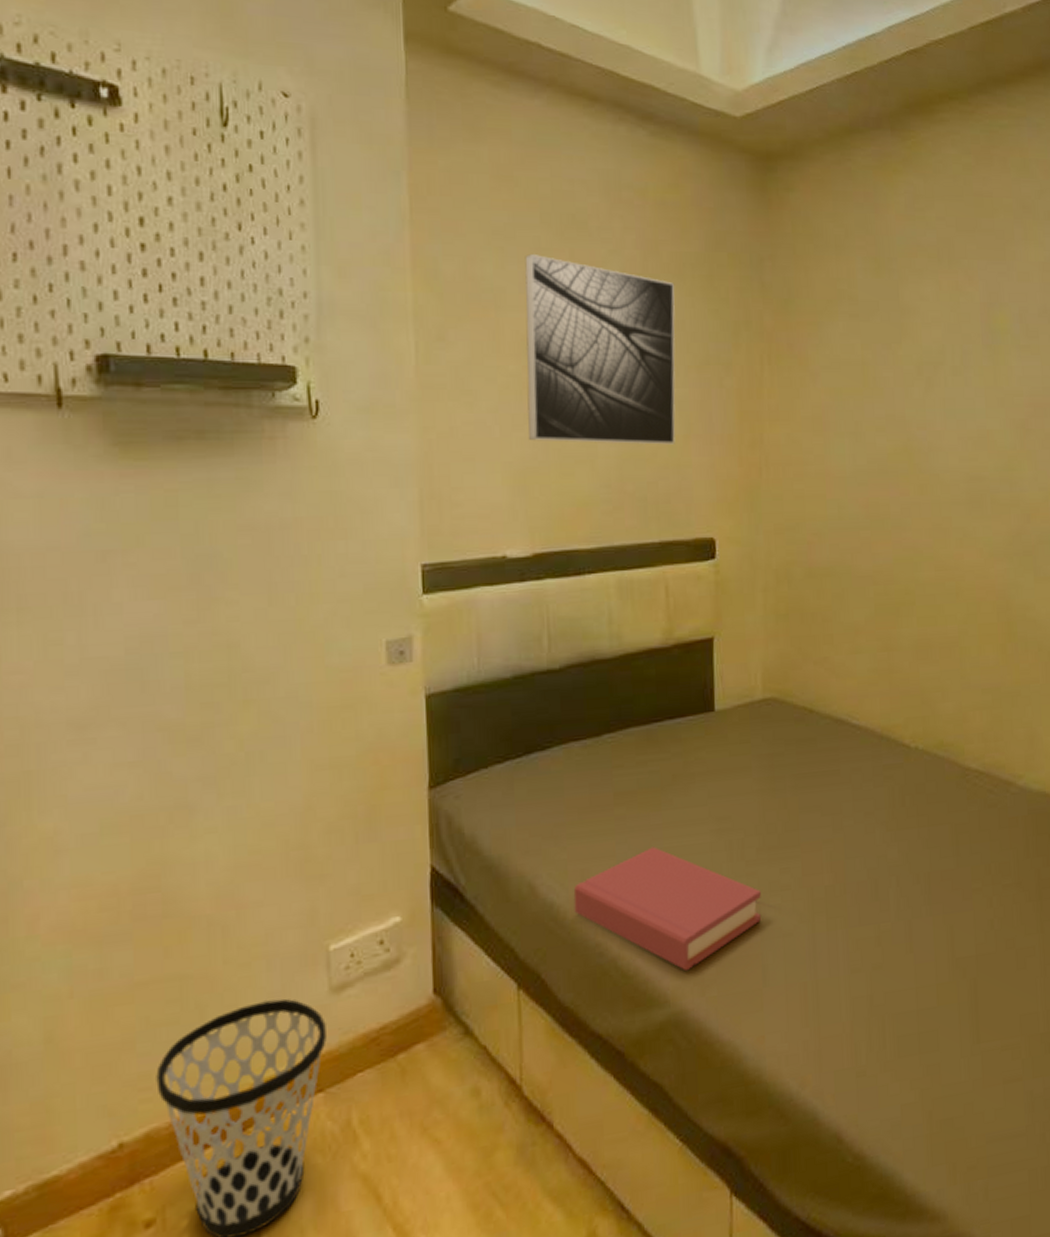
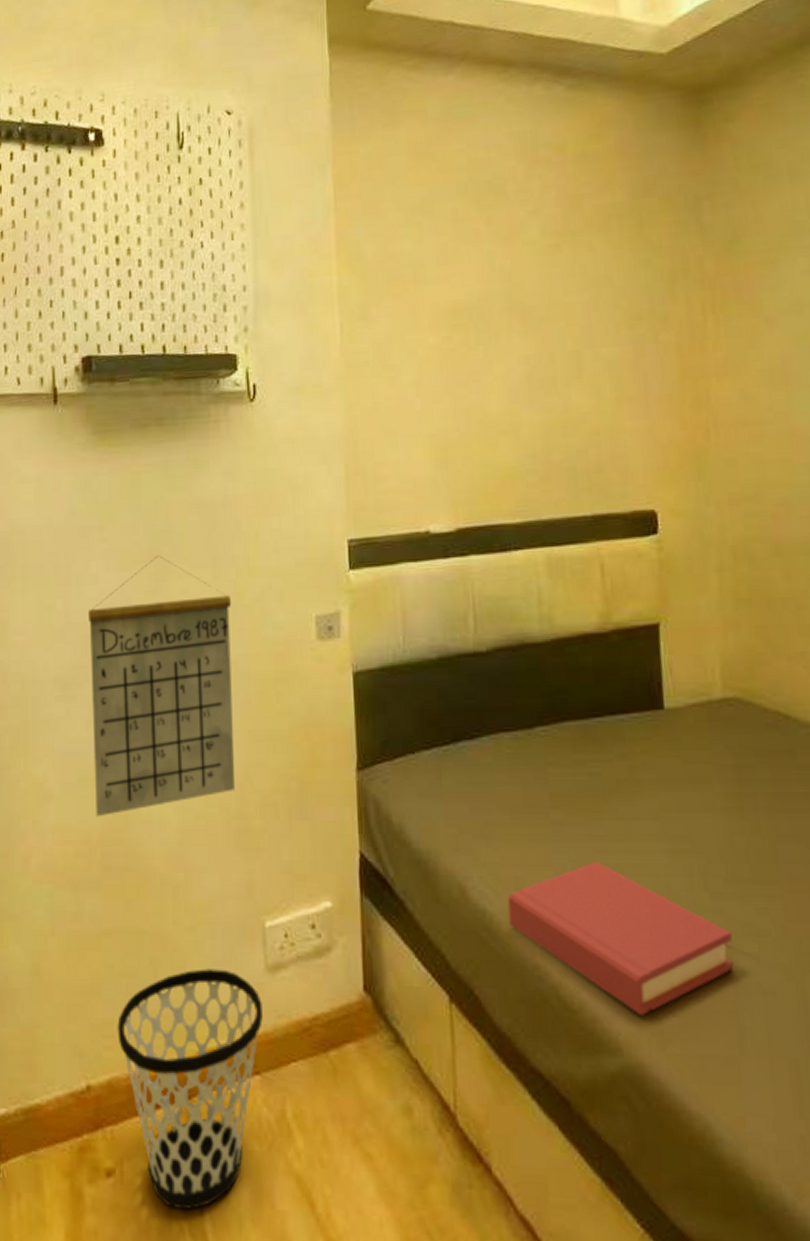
calendar: none [111,581,296,866] -> present [89,555,236,817]
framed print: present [525,254,676,445] -> none [442,225,606,413]

